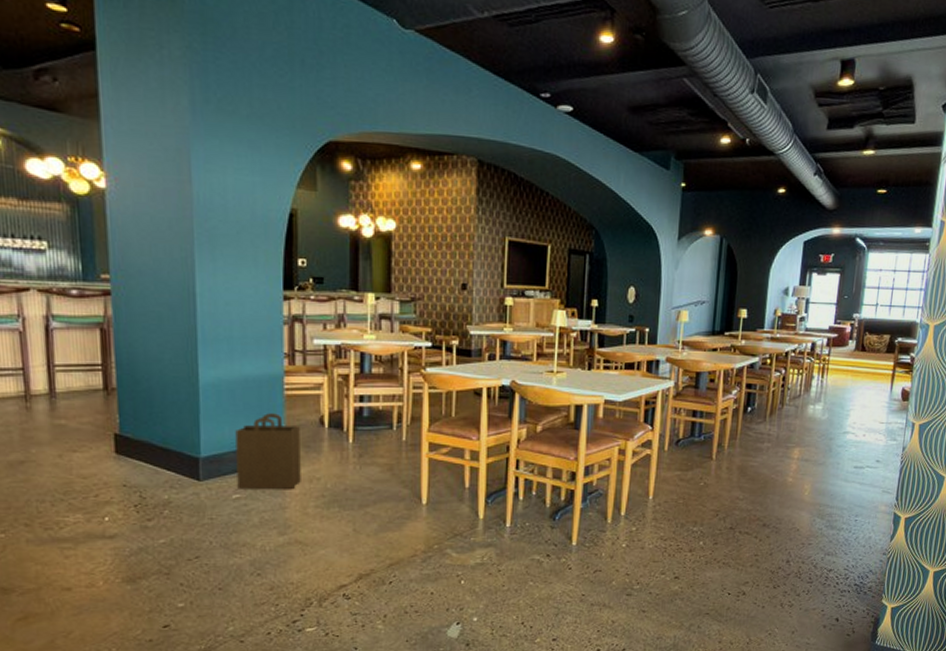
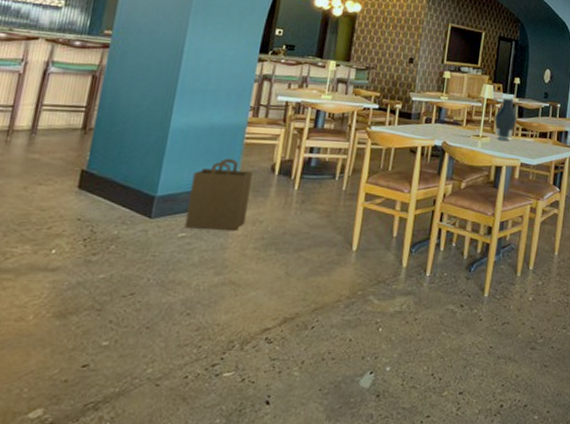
vase: none [570,326,597,376] -> present [494,99,517,142]

